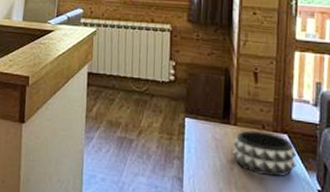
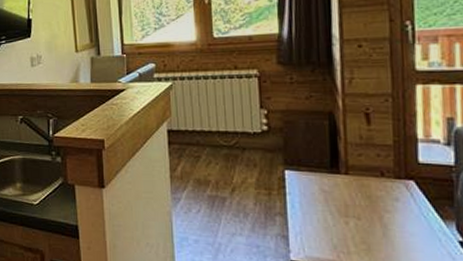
decorative bowl: present [233,130,296,177] -> none [346,179,429,229]

